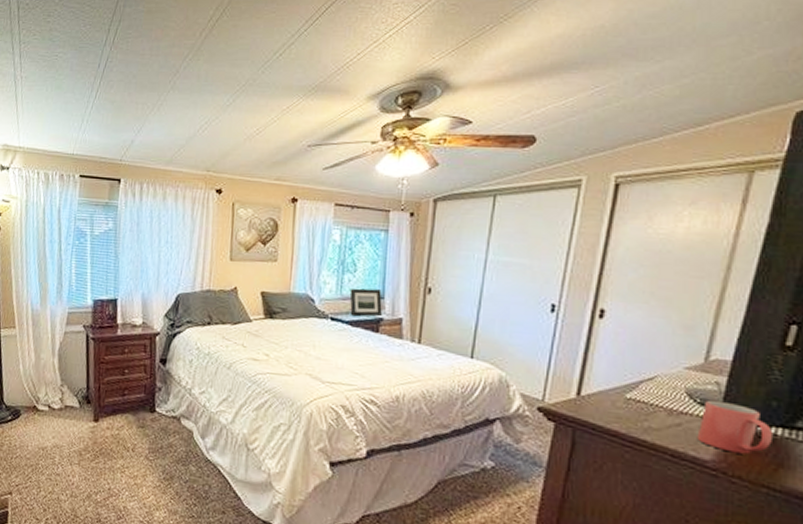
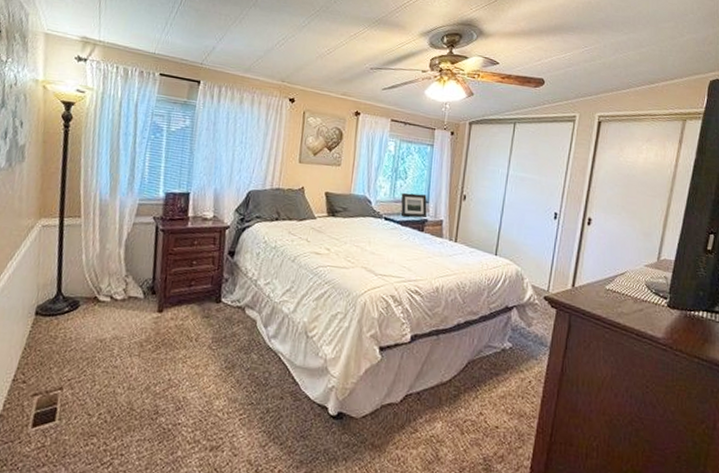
mug: present [696,400,772,455] -> none [653,290,700,333]

